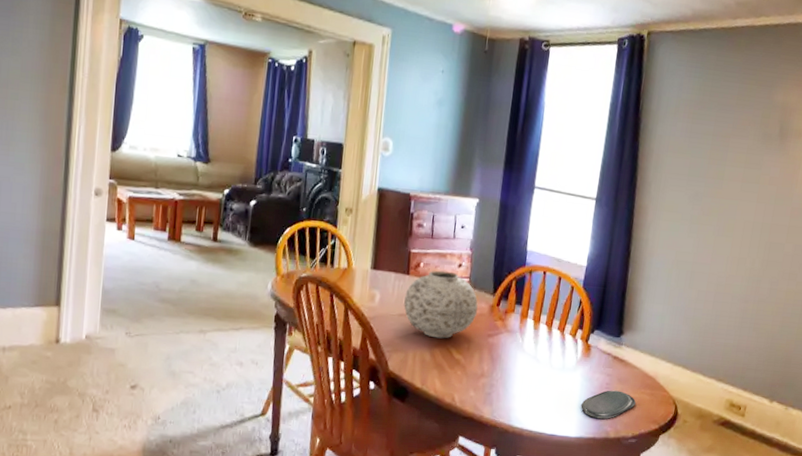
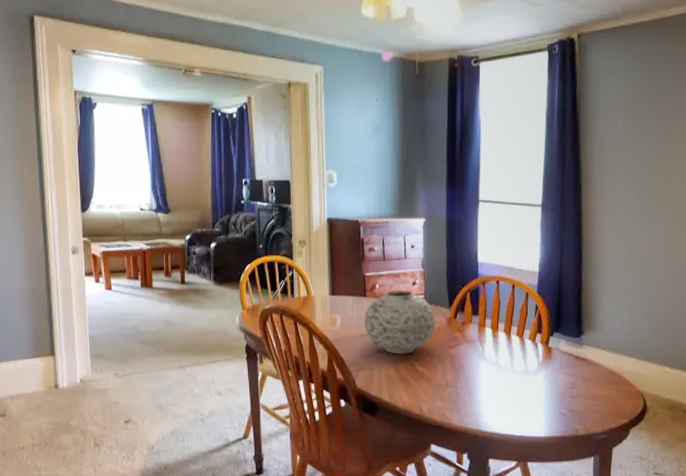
oval tray: present [581,390,636,420] -> none [547,389,603,418]

